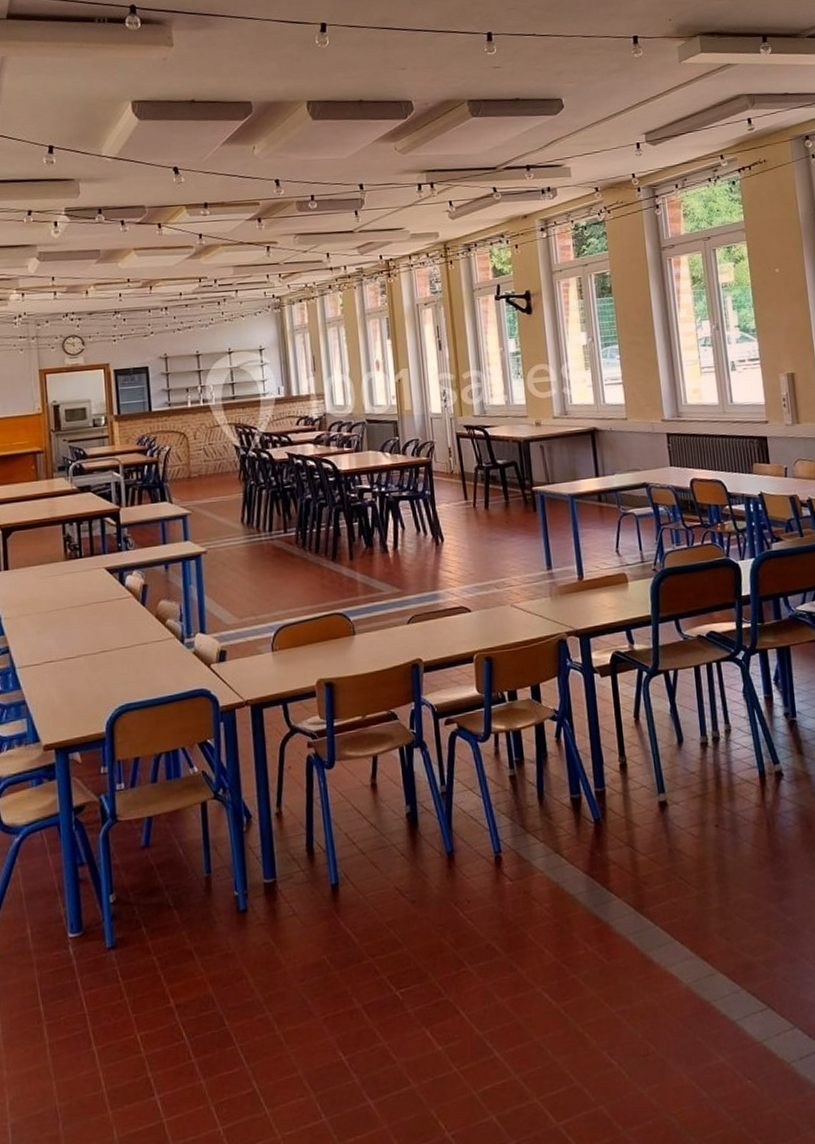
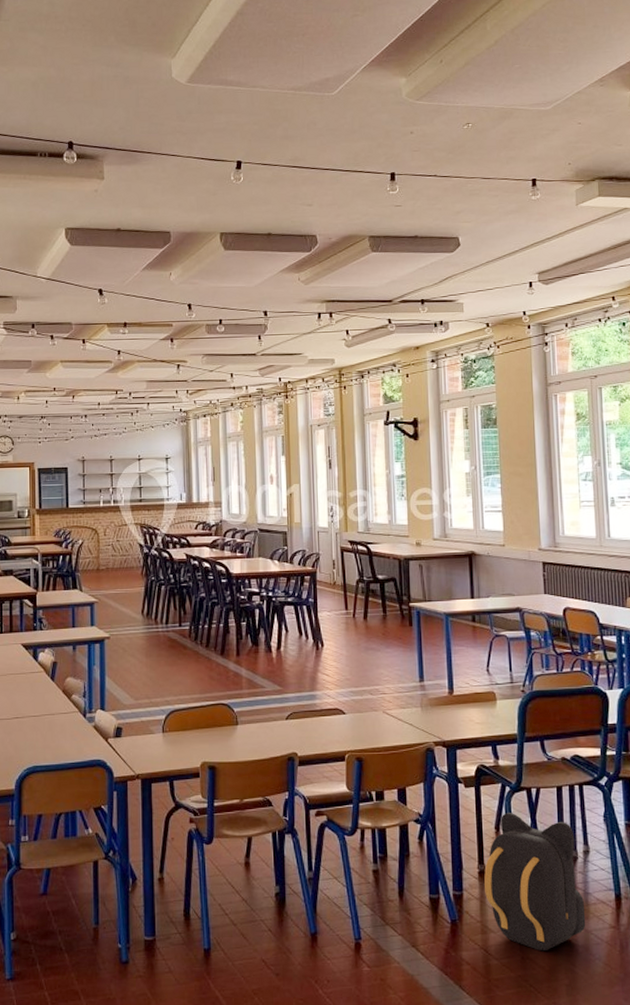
backpack: none [626,698,732,841] -> present [484,813,586,952]

